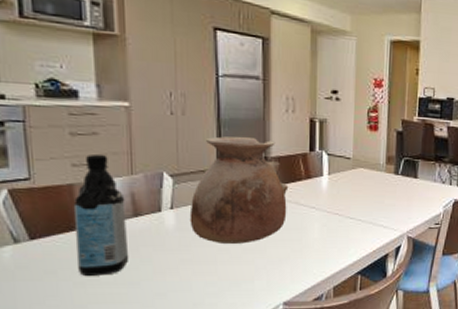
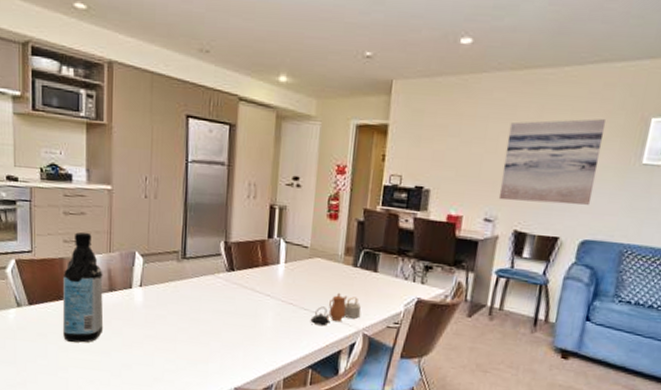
vase: present [189,136,289,244] -> none [155,220,246,326]
teapot: none [357,199,405,233] -> present [310,292,361,326]

